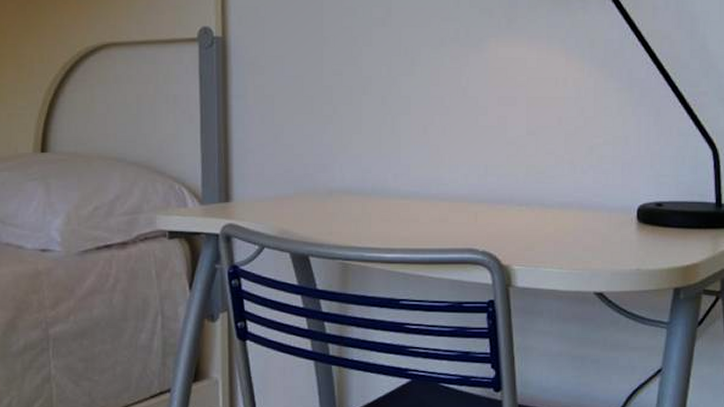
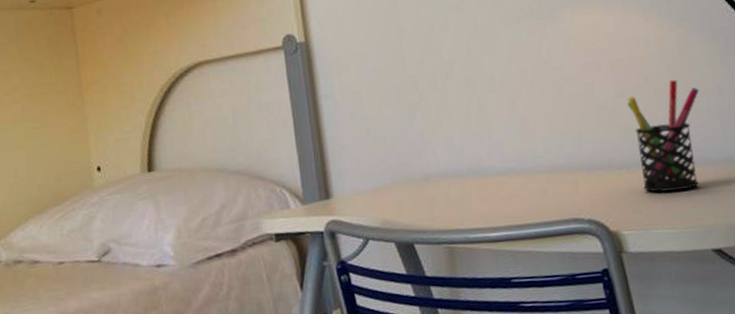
pen holder: none [537,124,608,232] -> present [627,79,700,192]

